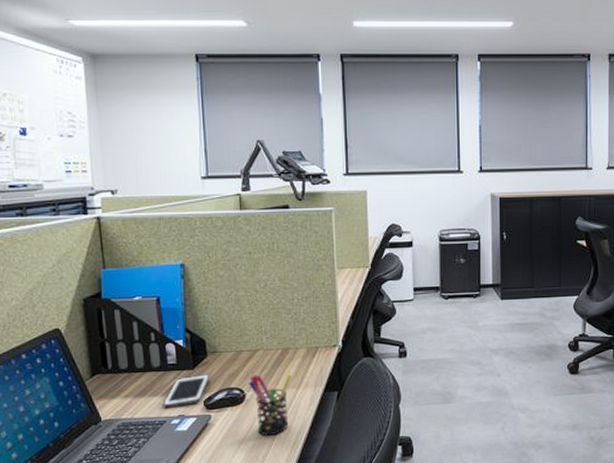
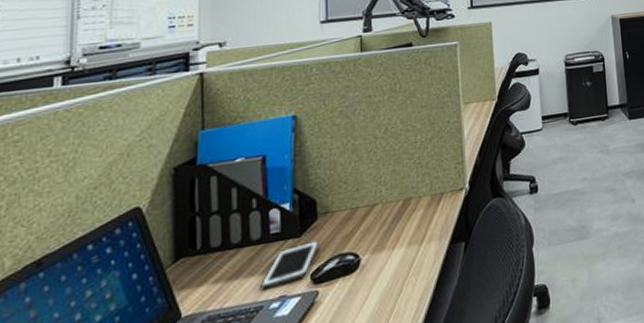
pen holder: present [248,374,292,436] -> none [364,228,414,308]

